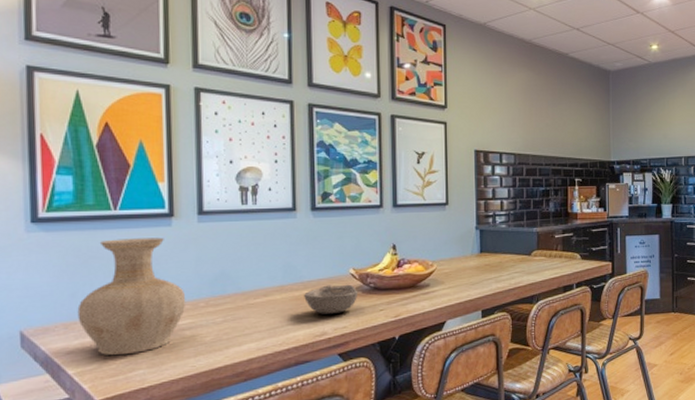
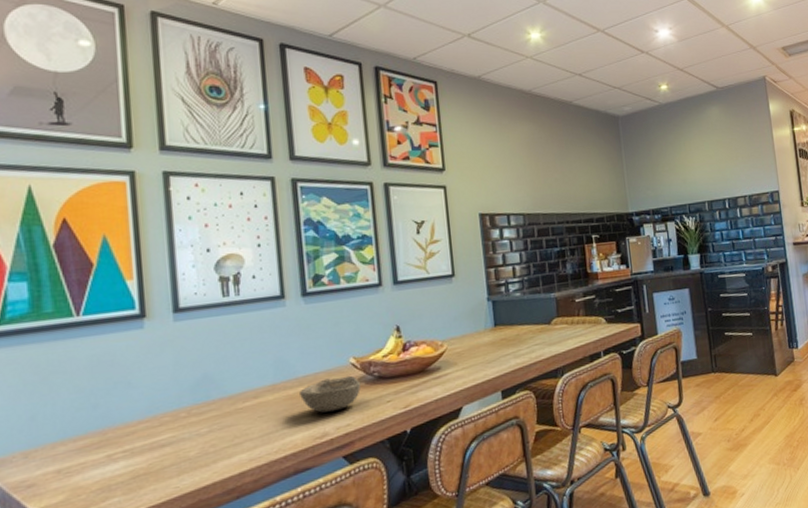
vase: present [77,237,186,356] -> none [38,342,165,485]

